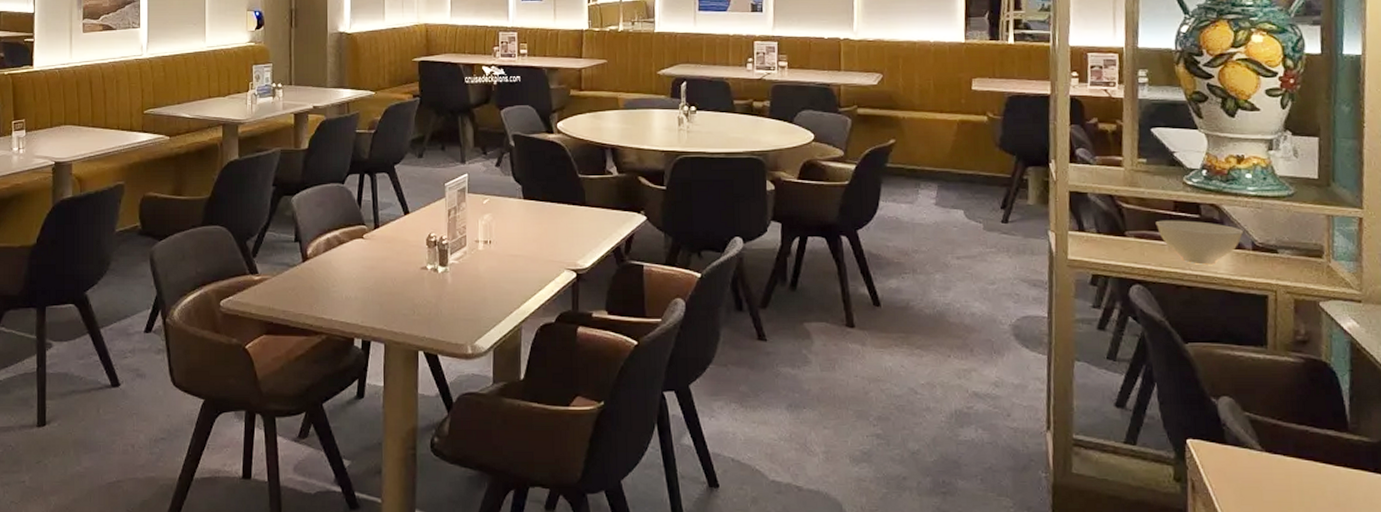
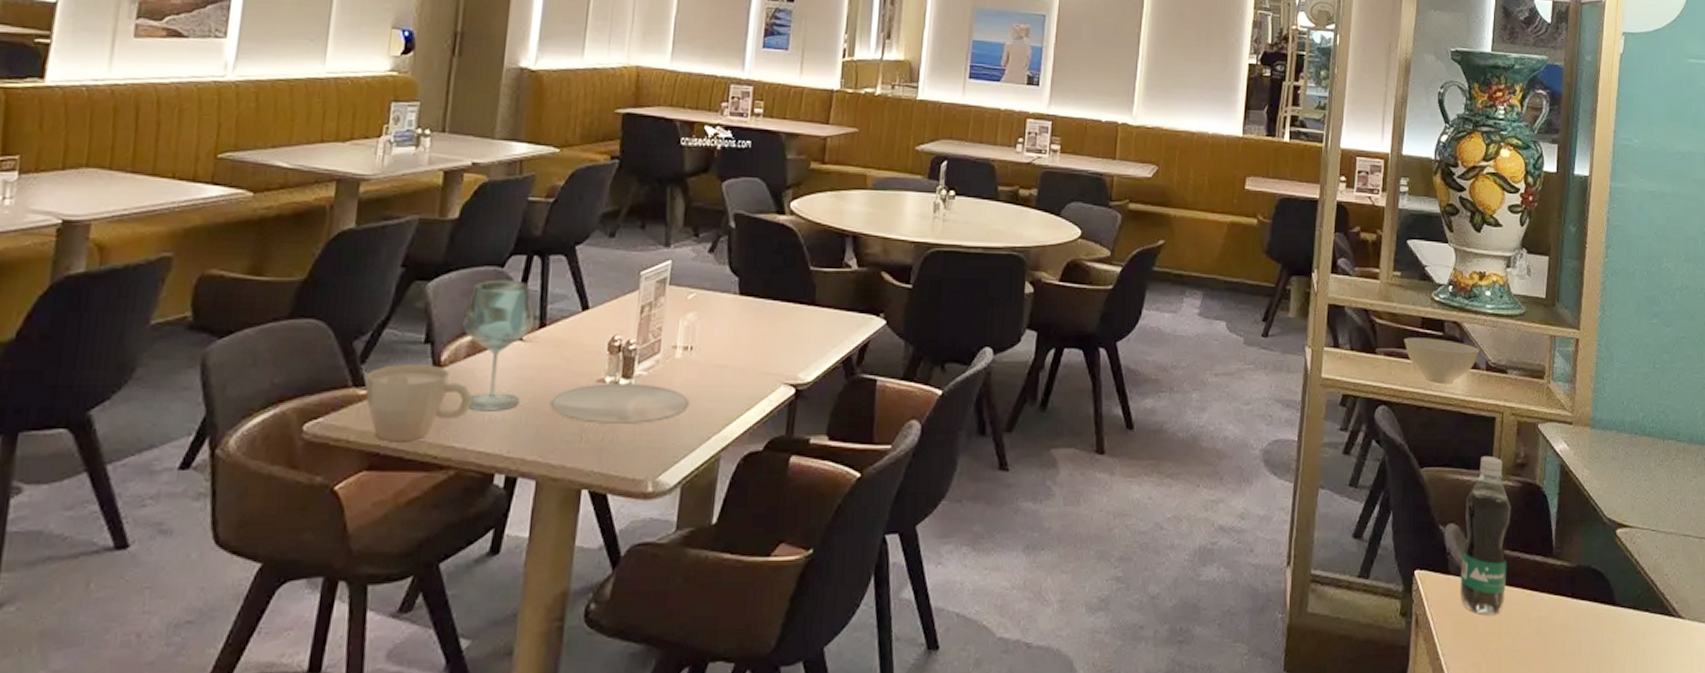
cup: none [258,258,332,313] -> present [365,364,472,441]
wine glass: none [320,193,369,292] -> present [462,279,534,411]
plate: none [388,270,494,302] -> present [549,383,691,425]
bottle: none [1239,332,1295,485] -> present [1460,455,1511,616]

